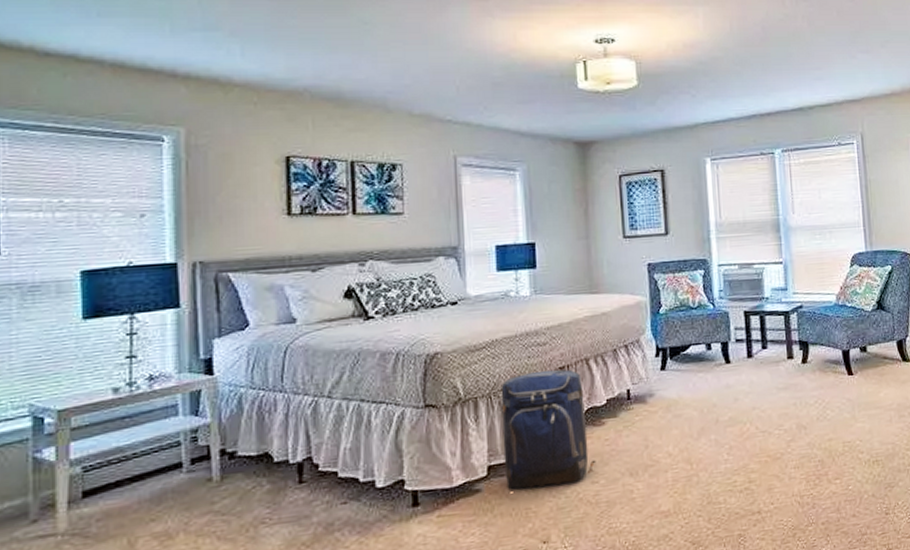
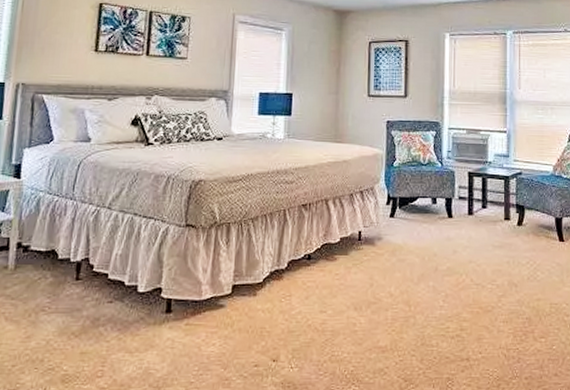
suitcase: present [500,369,596,489] -> none [246,205,326,311]

